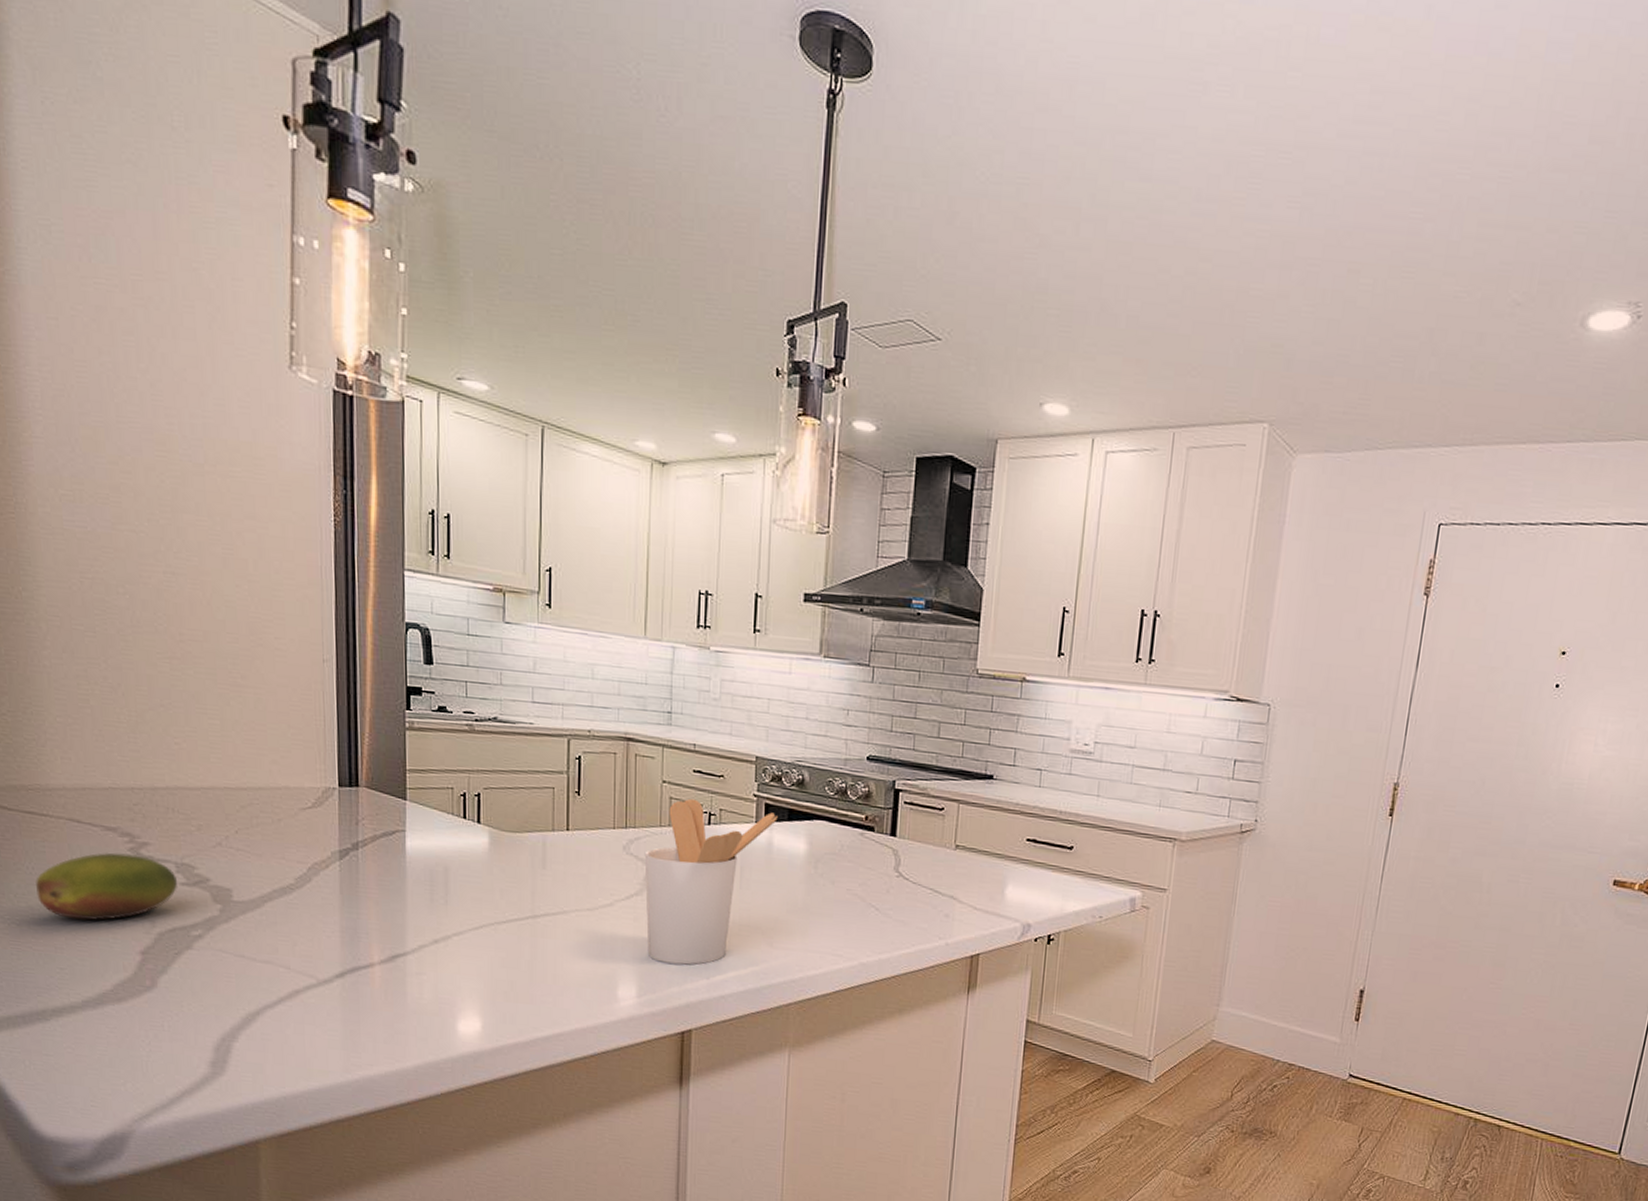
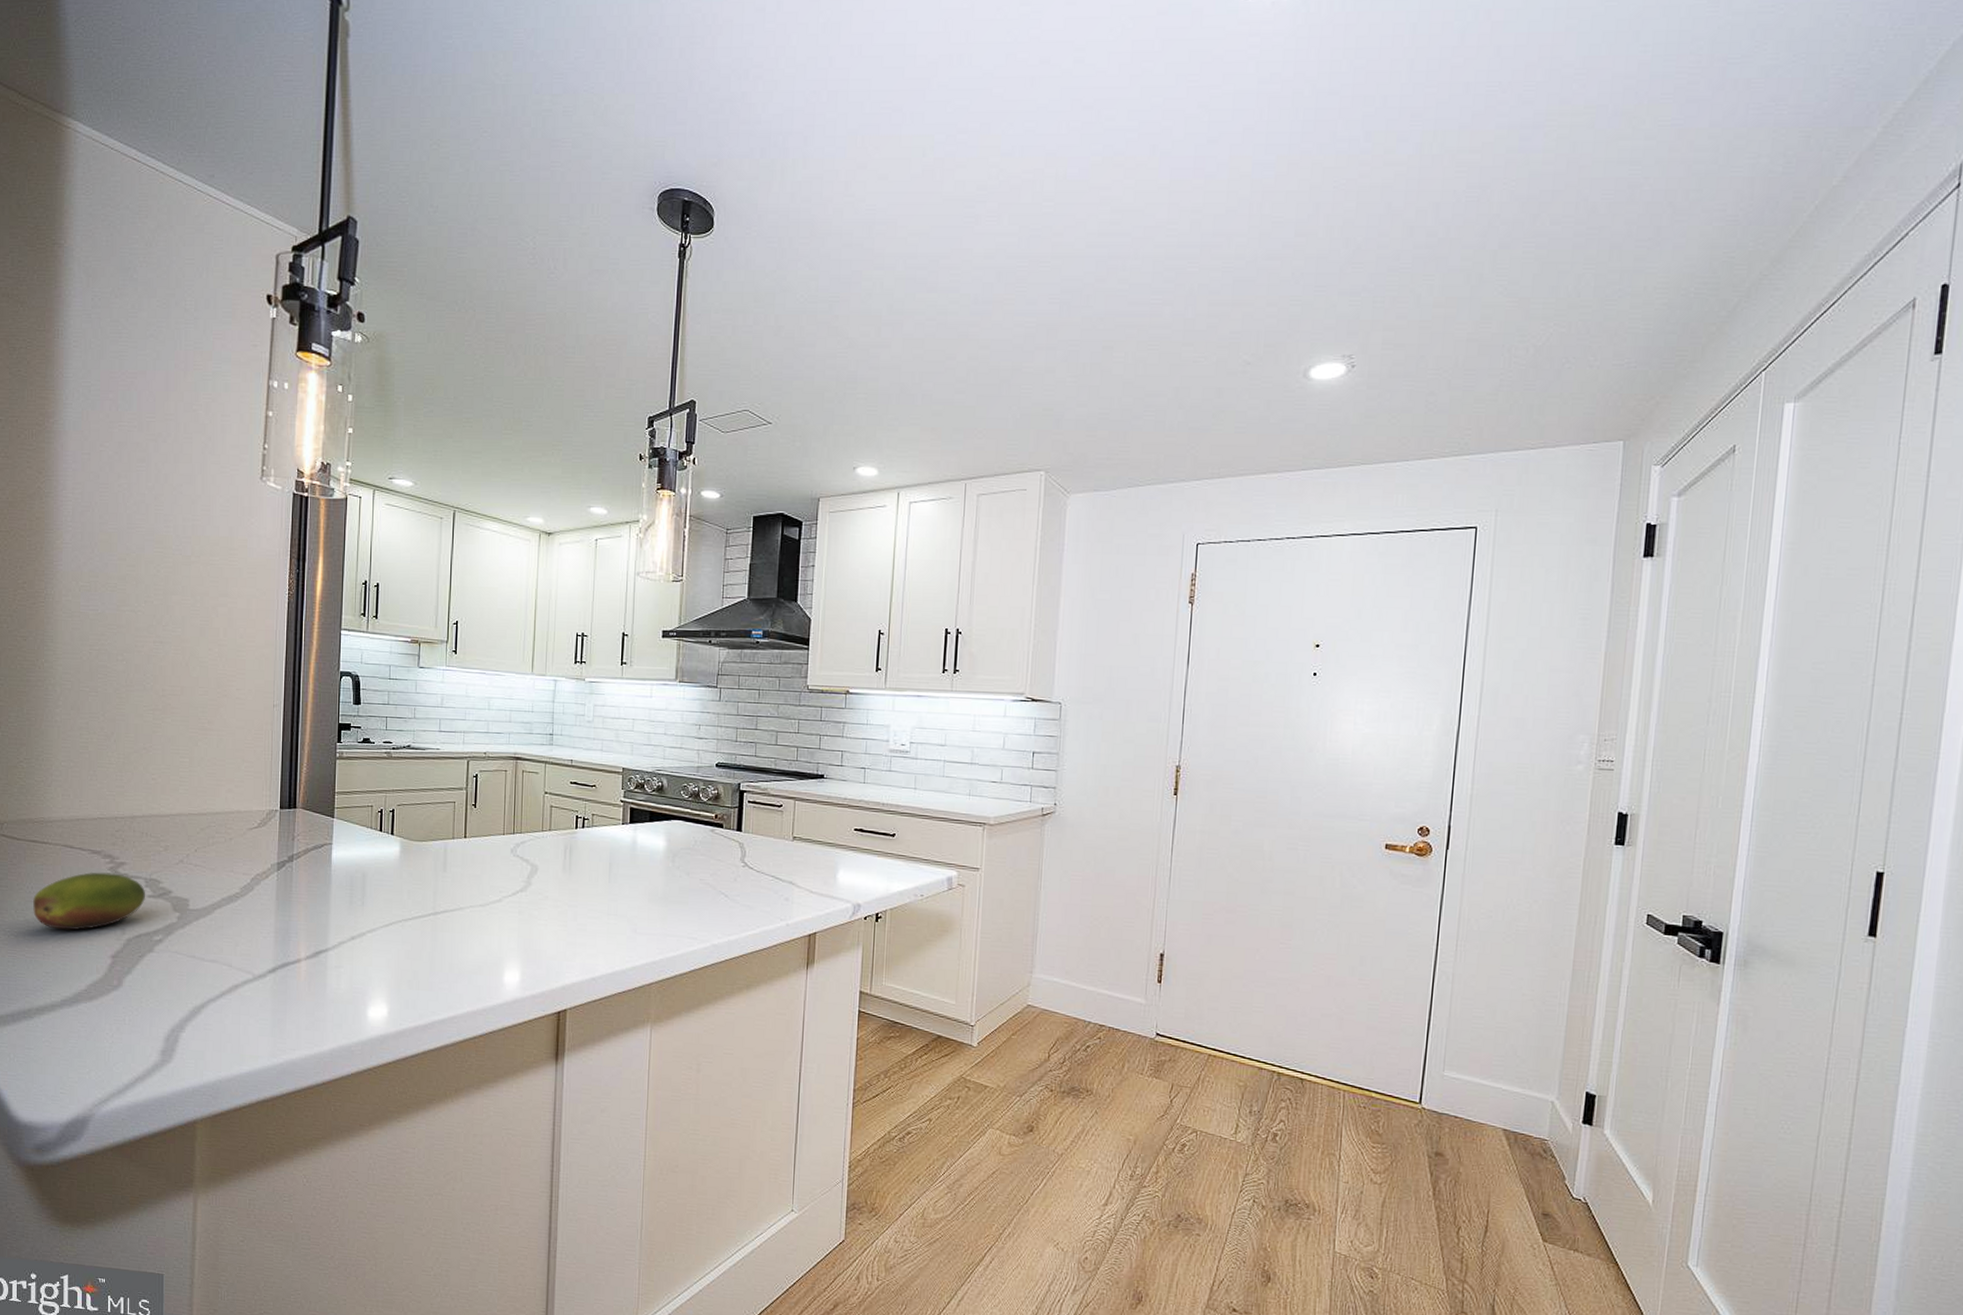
utensil holder: present [644,798,778,965] -> none [528,806,641,952]

